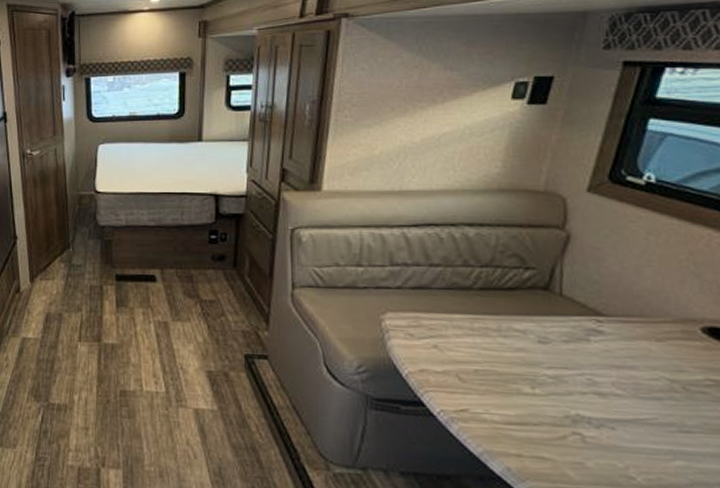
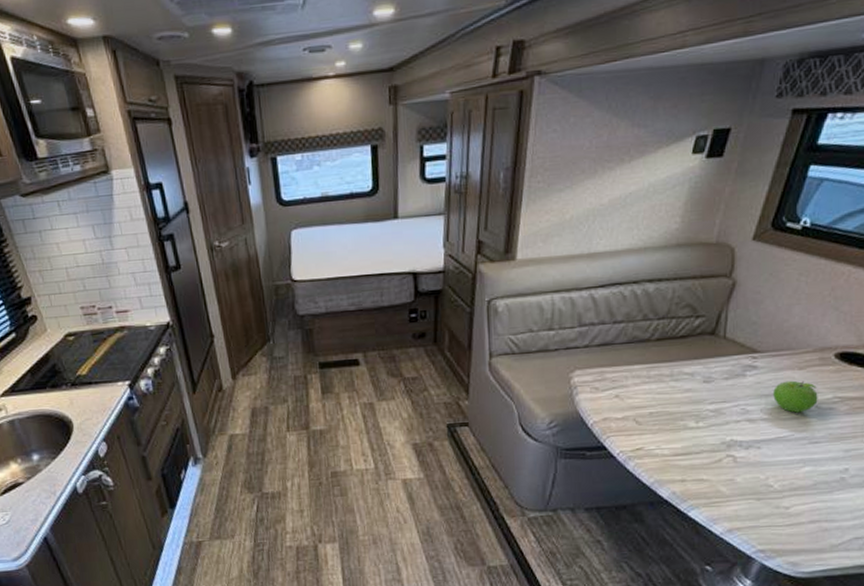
fruit: none [626,352,685,393] -> present [773,380,818,413]

